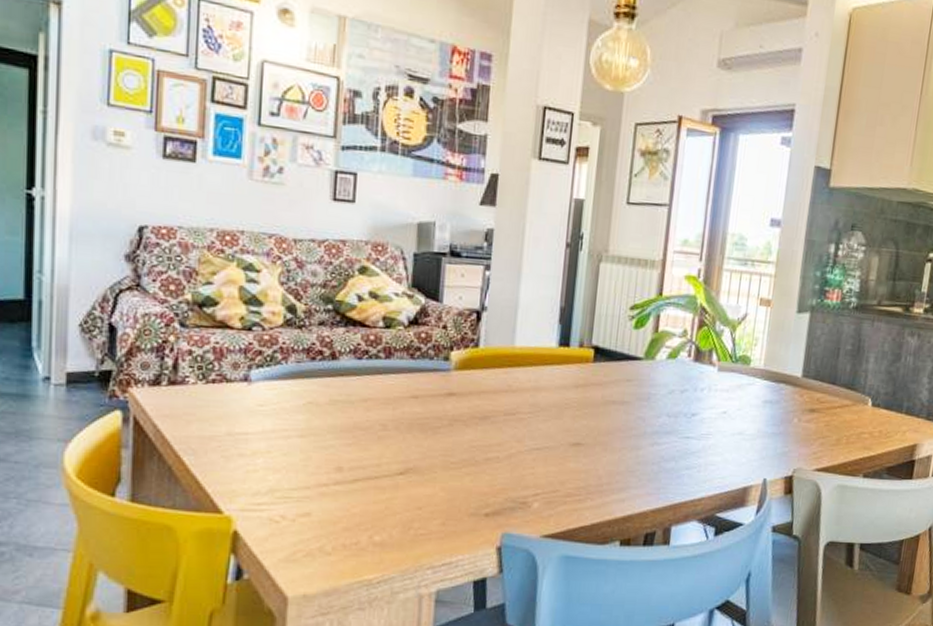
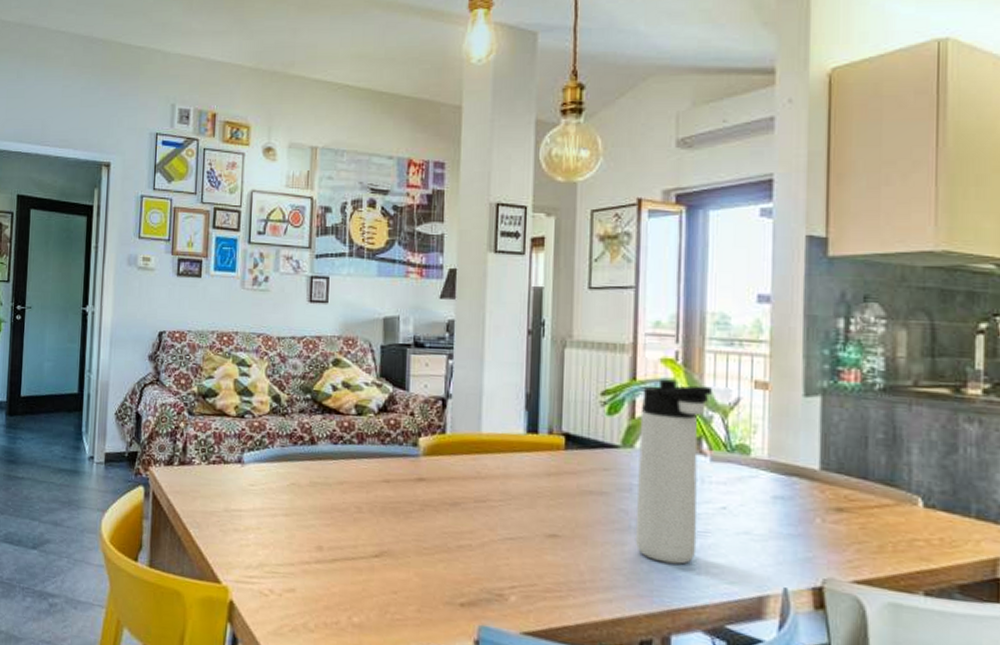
thermos bottle: none [648,295,726,464] -> present [635,379,713,565]

